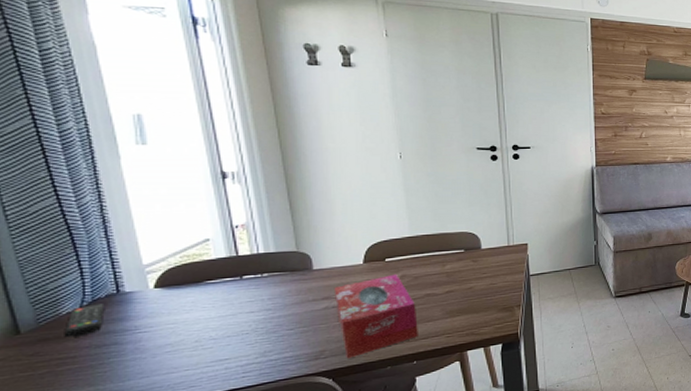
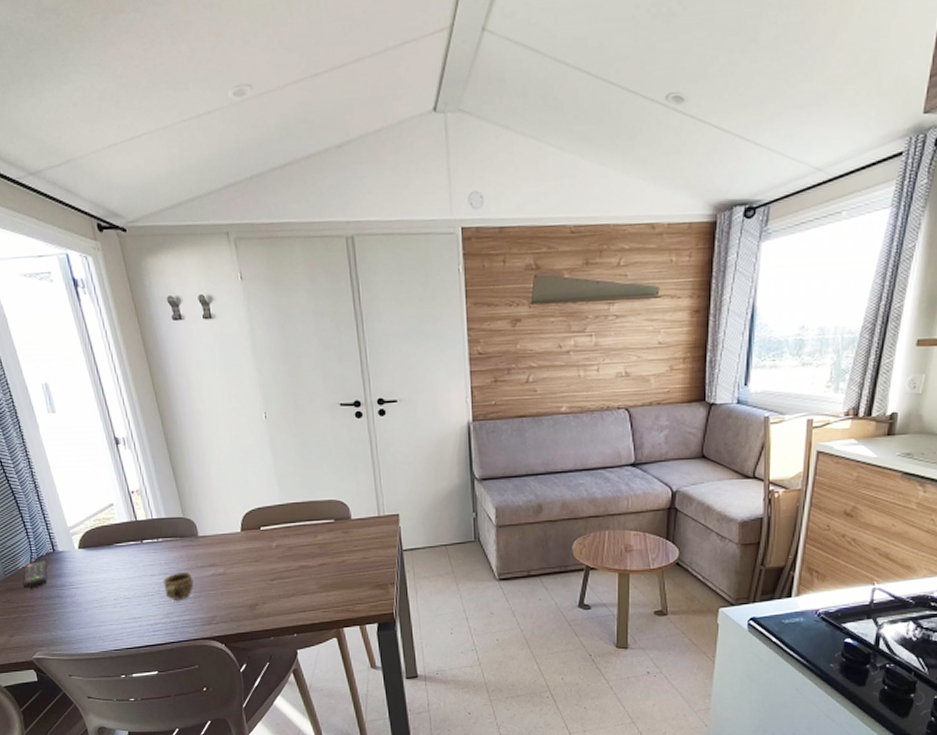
cup: none [263,307,302,338] -> present [163,572,194,600]
tissue box: present [333,273,418,359] -> none [217,543,296,626]

